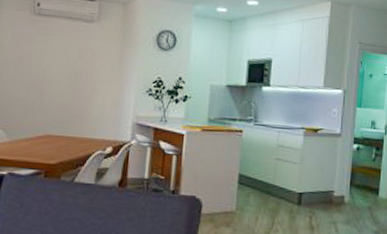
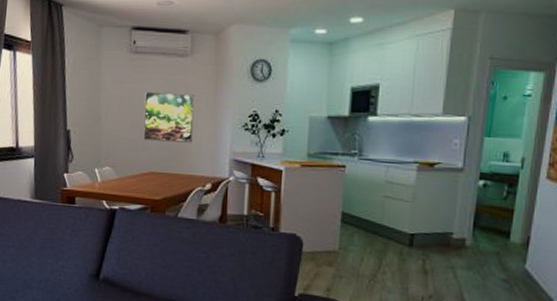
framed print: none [41,53,99,106] -> present [143,91,195,143]

